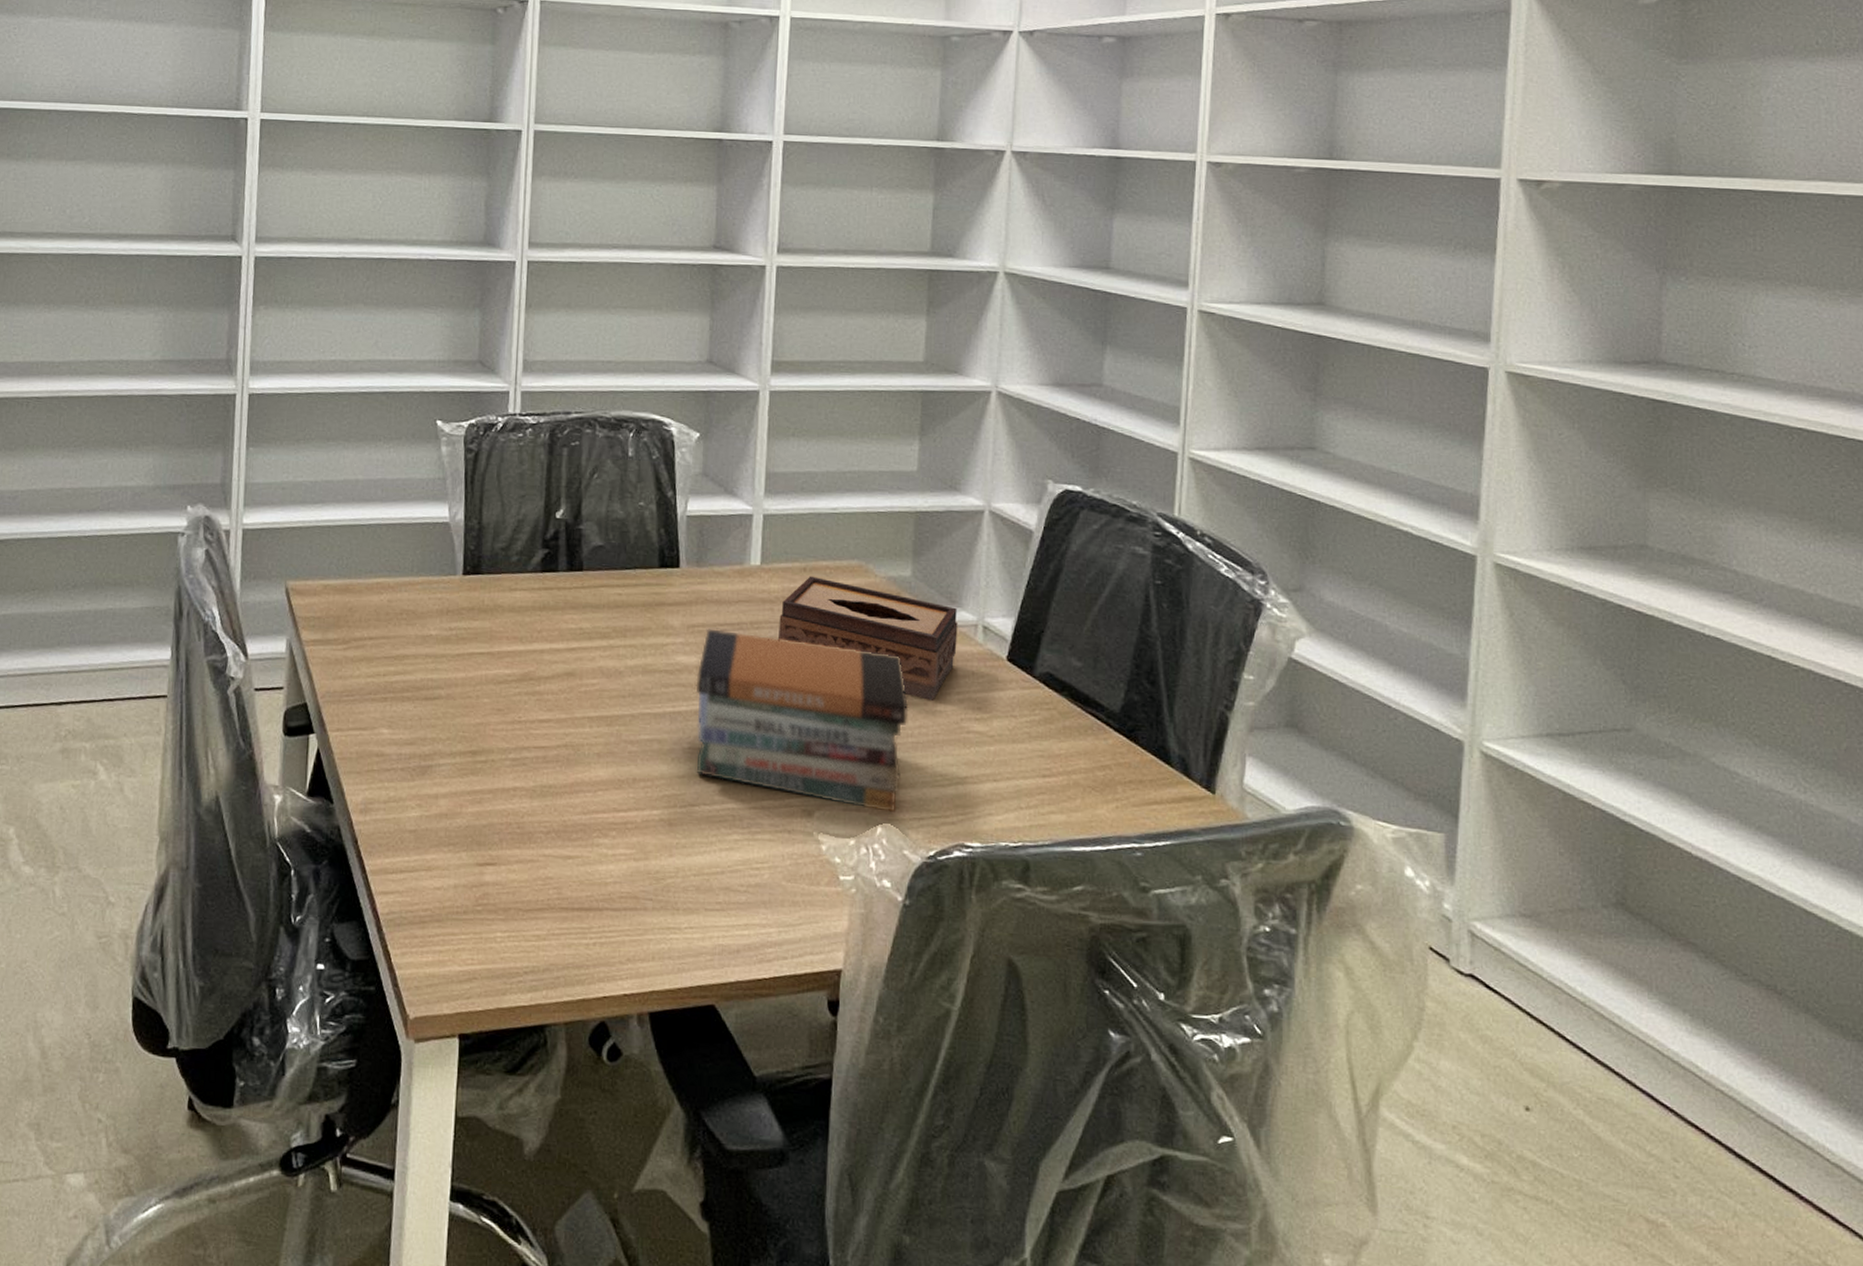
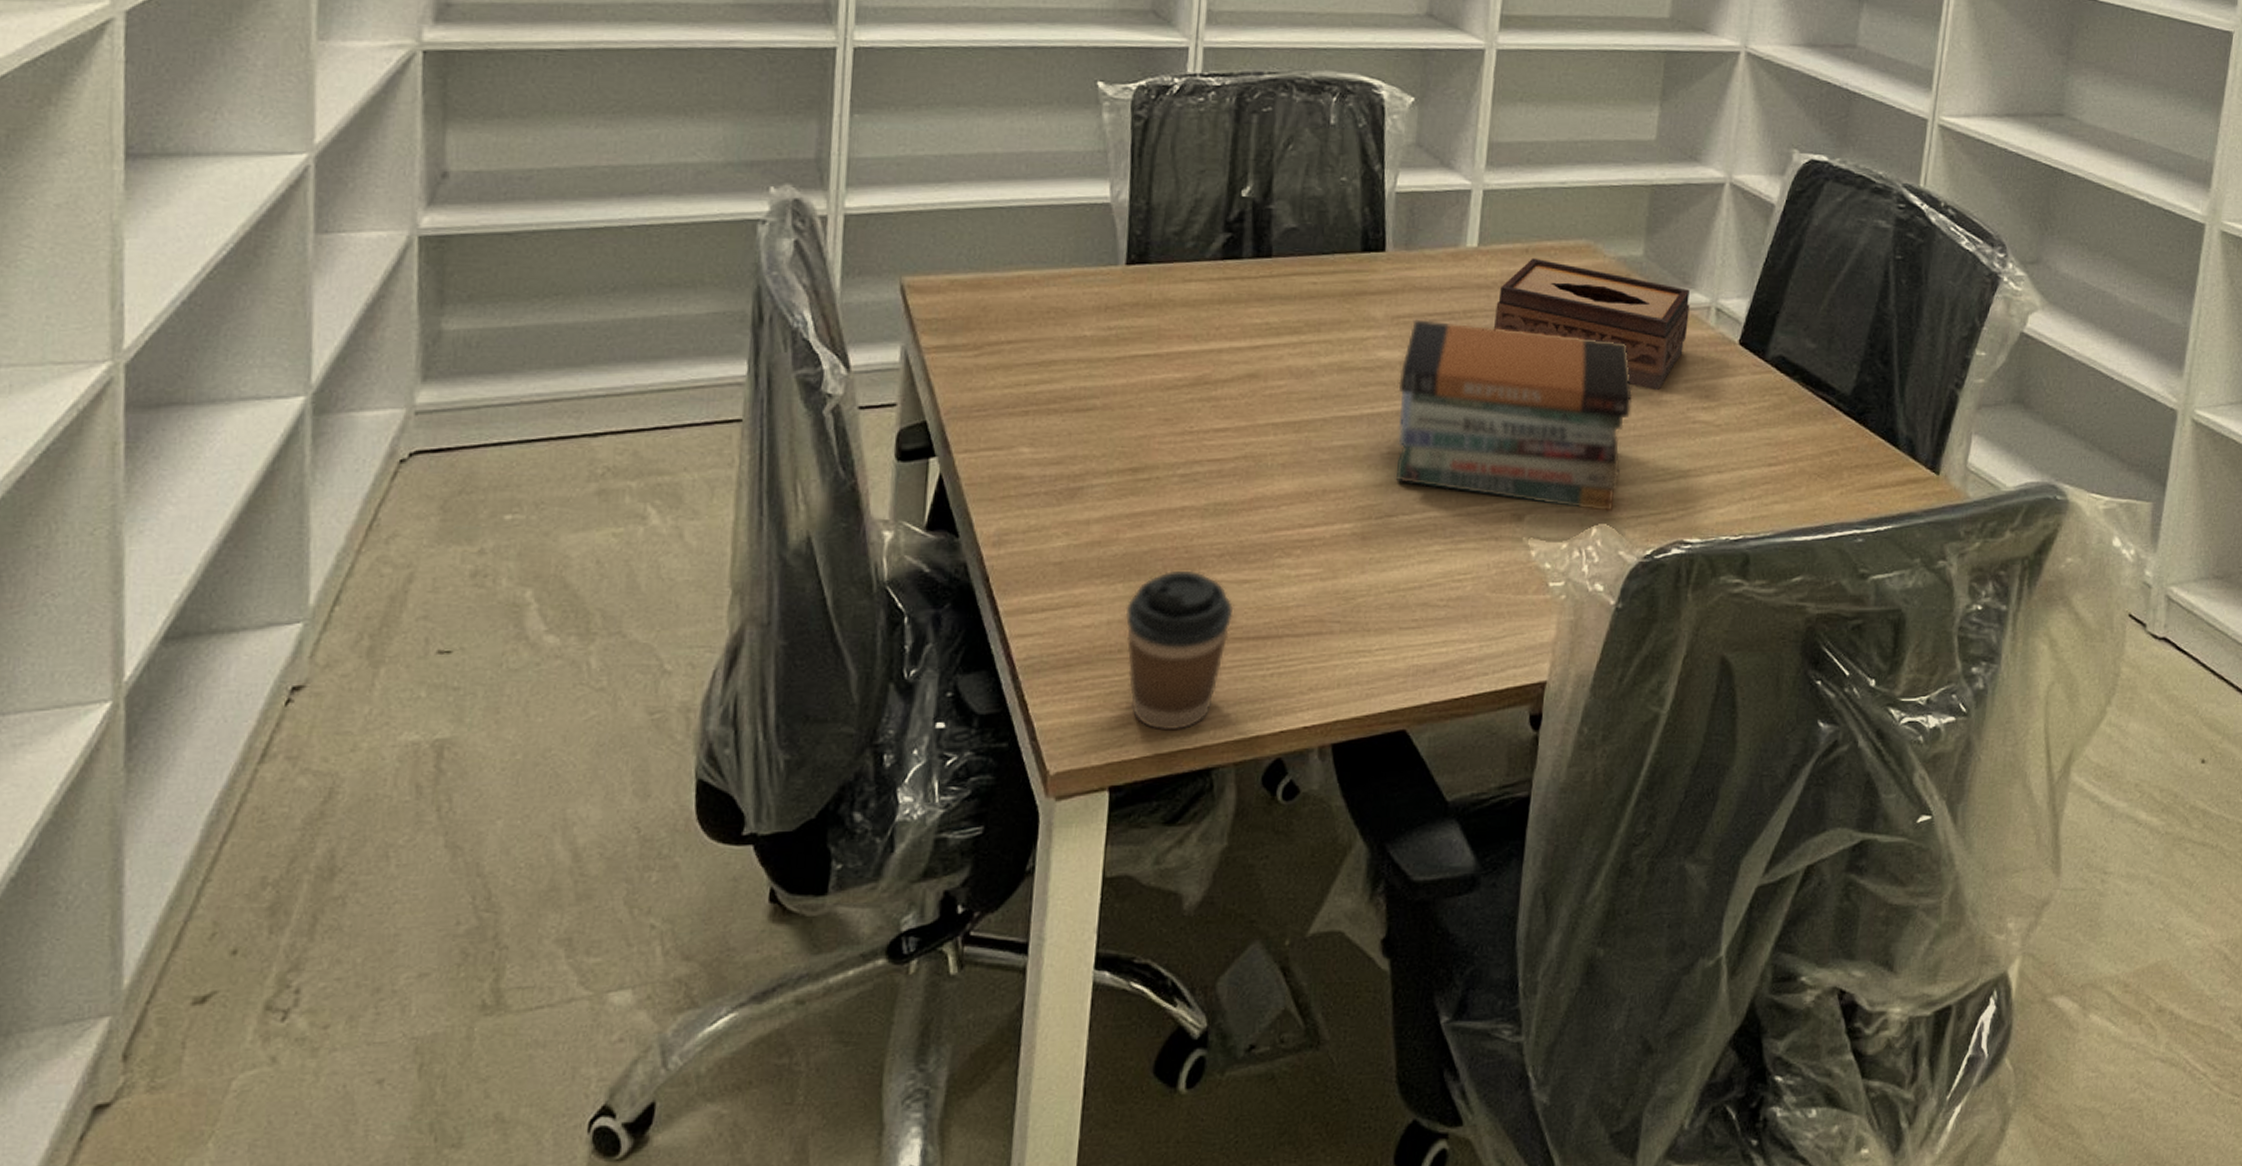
coffee cup: none [469,844,560,988] -> present [1125,570,1234,731]

